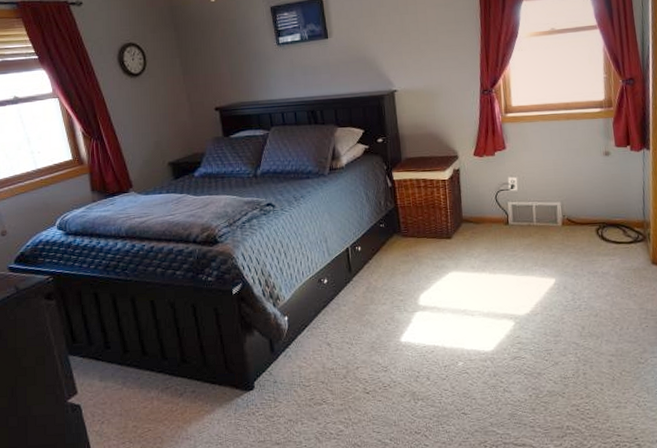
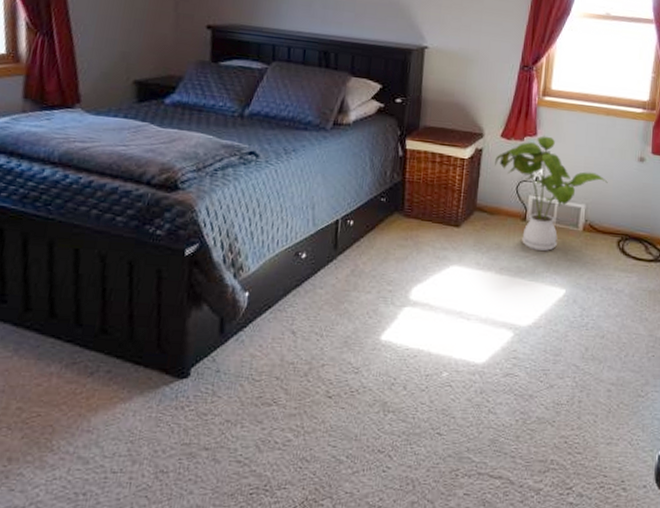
house plant: none [472,148,578,248] -> present [495,136,608,251]

